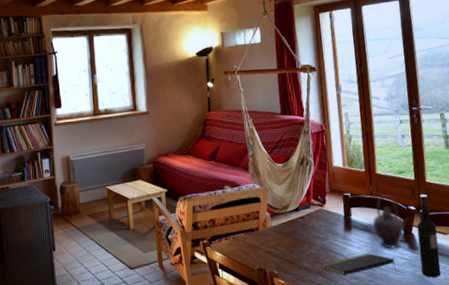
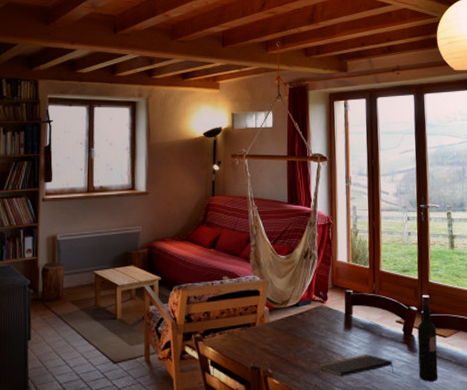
teapot: present [372,195,410,249] -> none [373,294,411,350]

